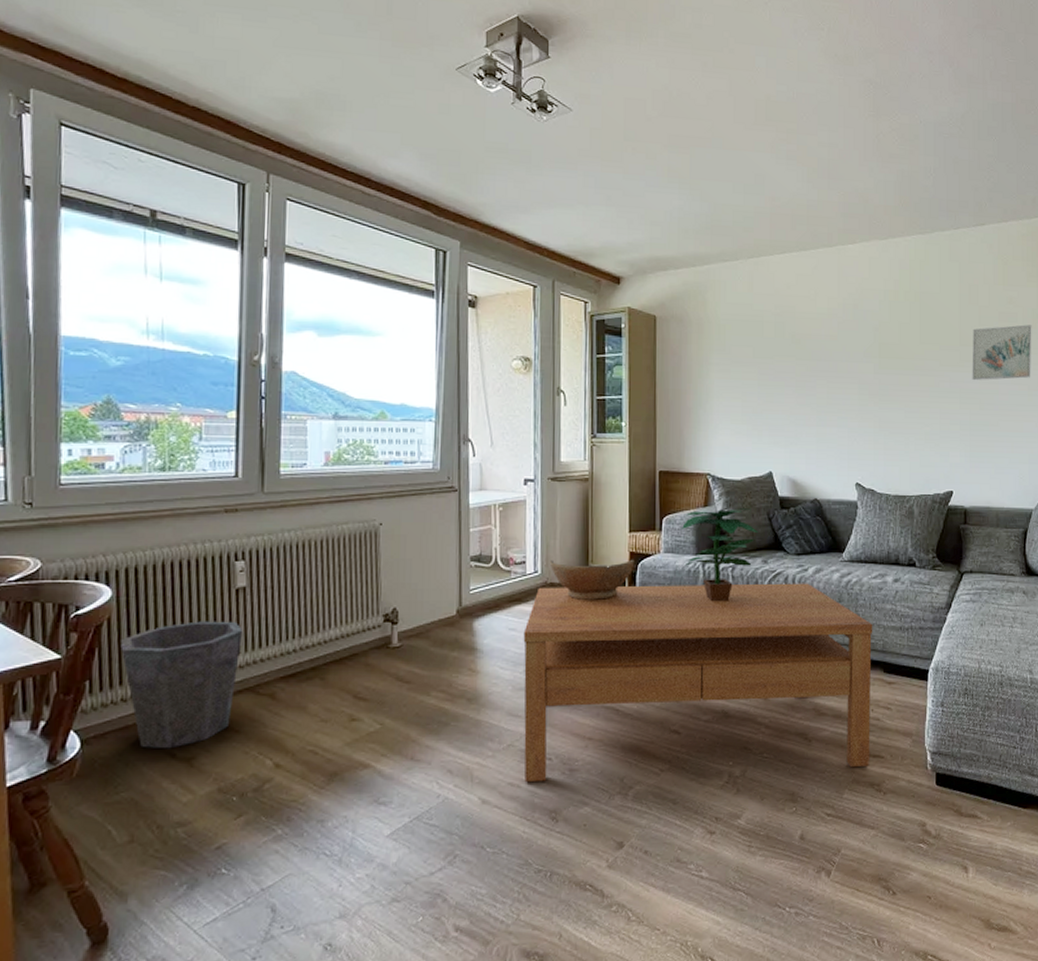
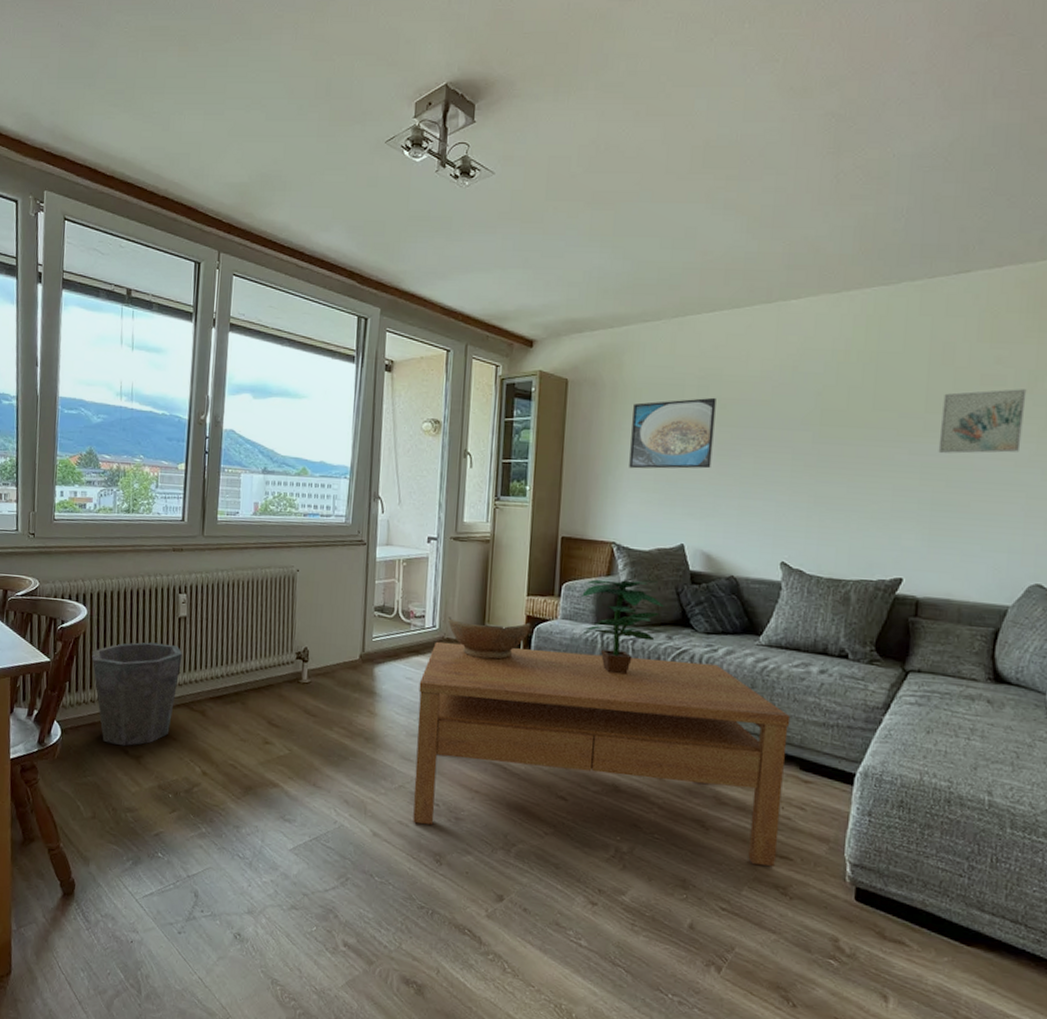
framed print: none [718,333,792,402] -> present [629,397,716,469]

